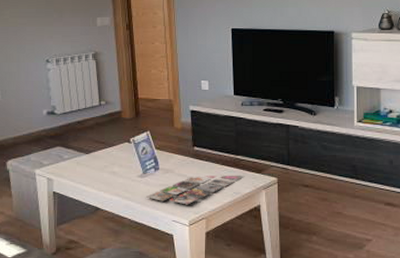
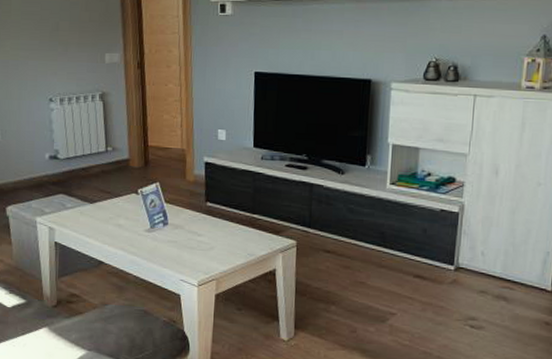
magazine: present [145,175,245,205] -> none [152,233,261,264]

